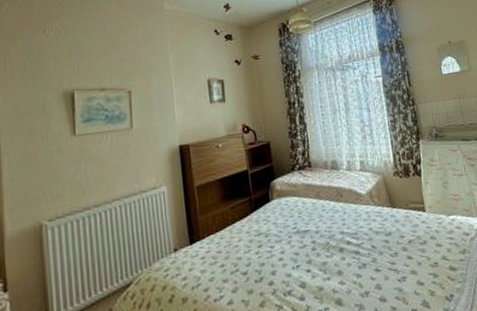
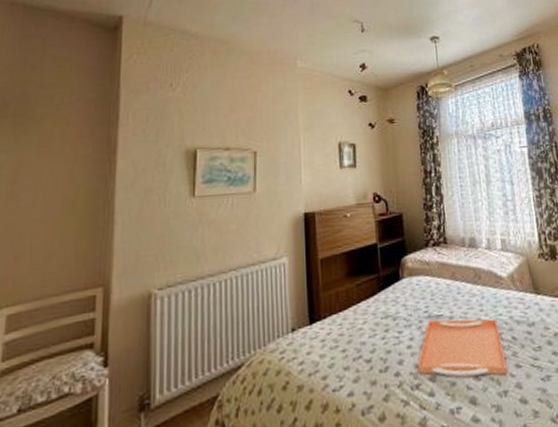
serving tray: none [288,231,369,283] -> present [417,318,508,377]

